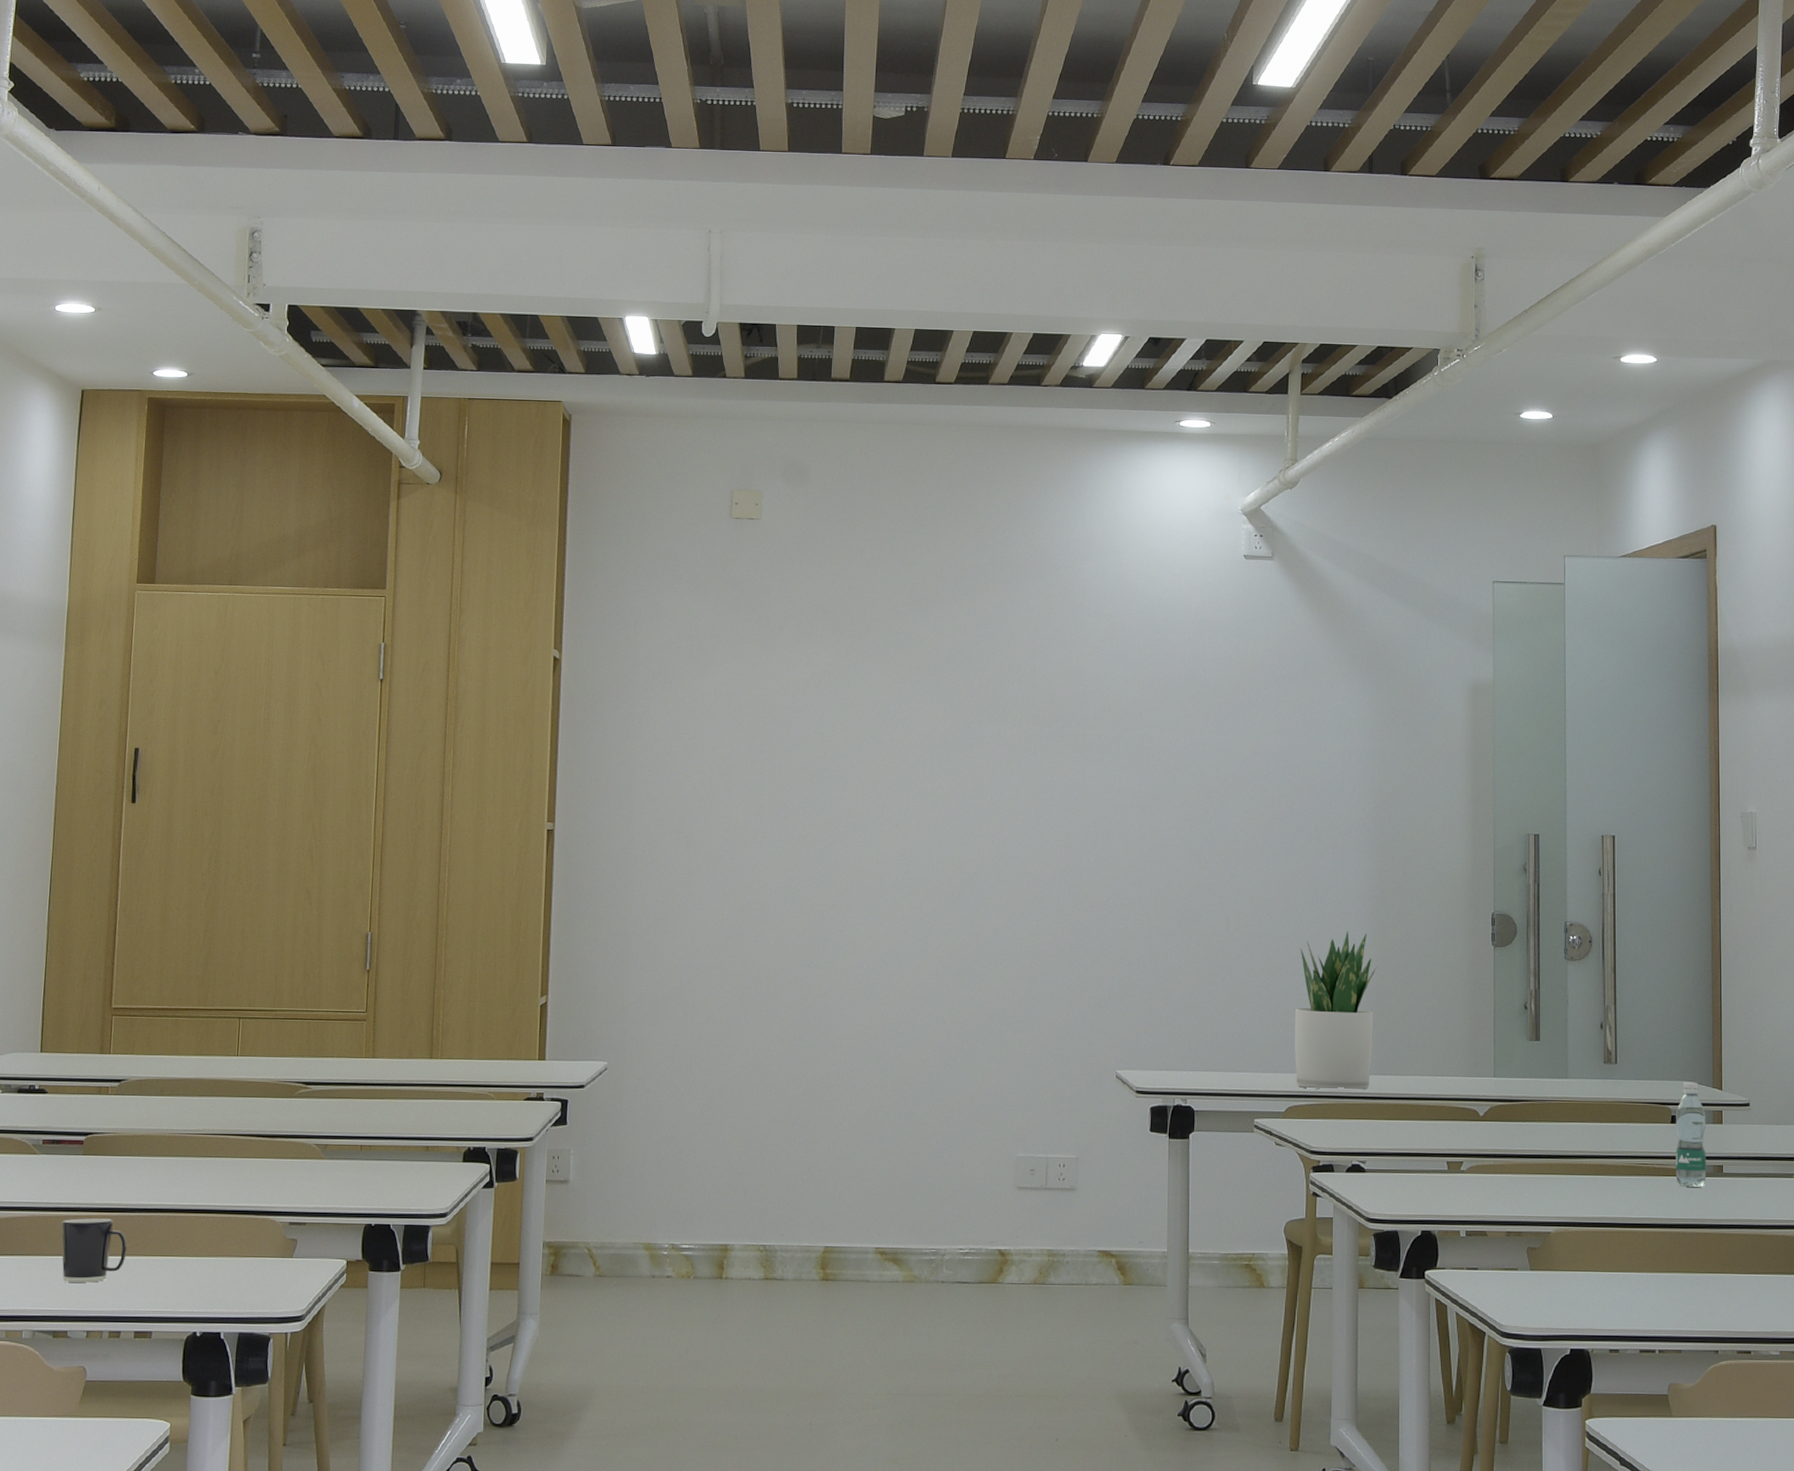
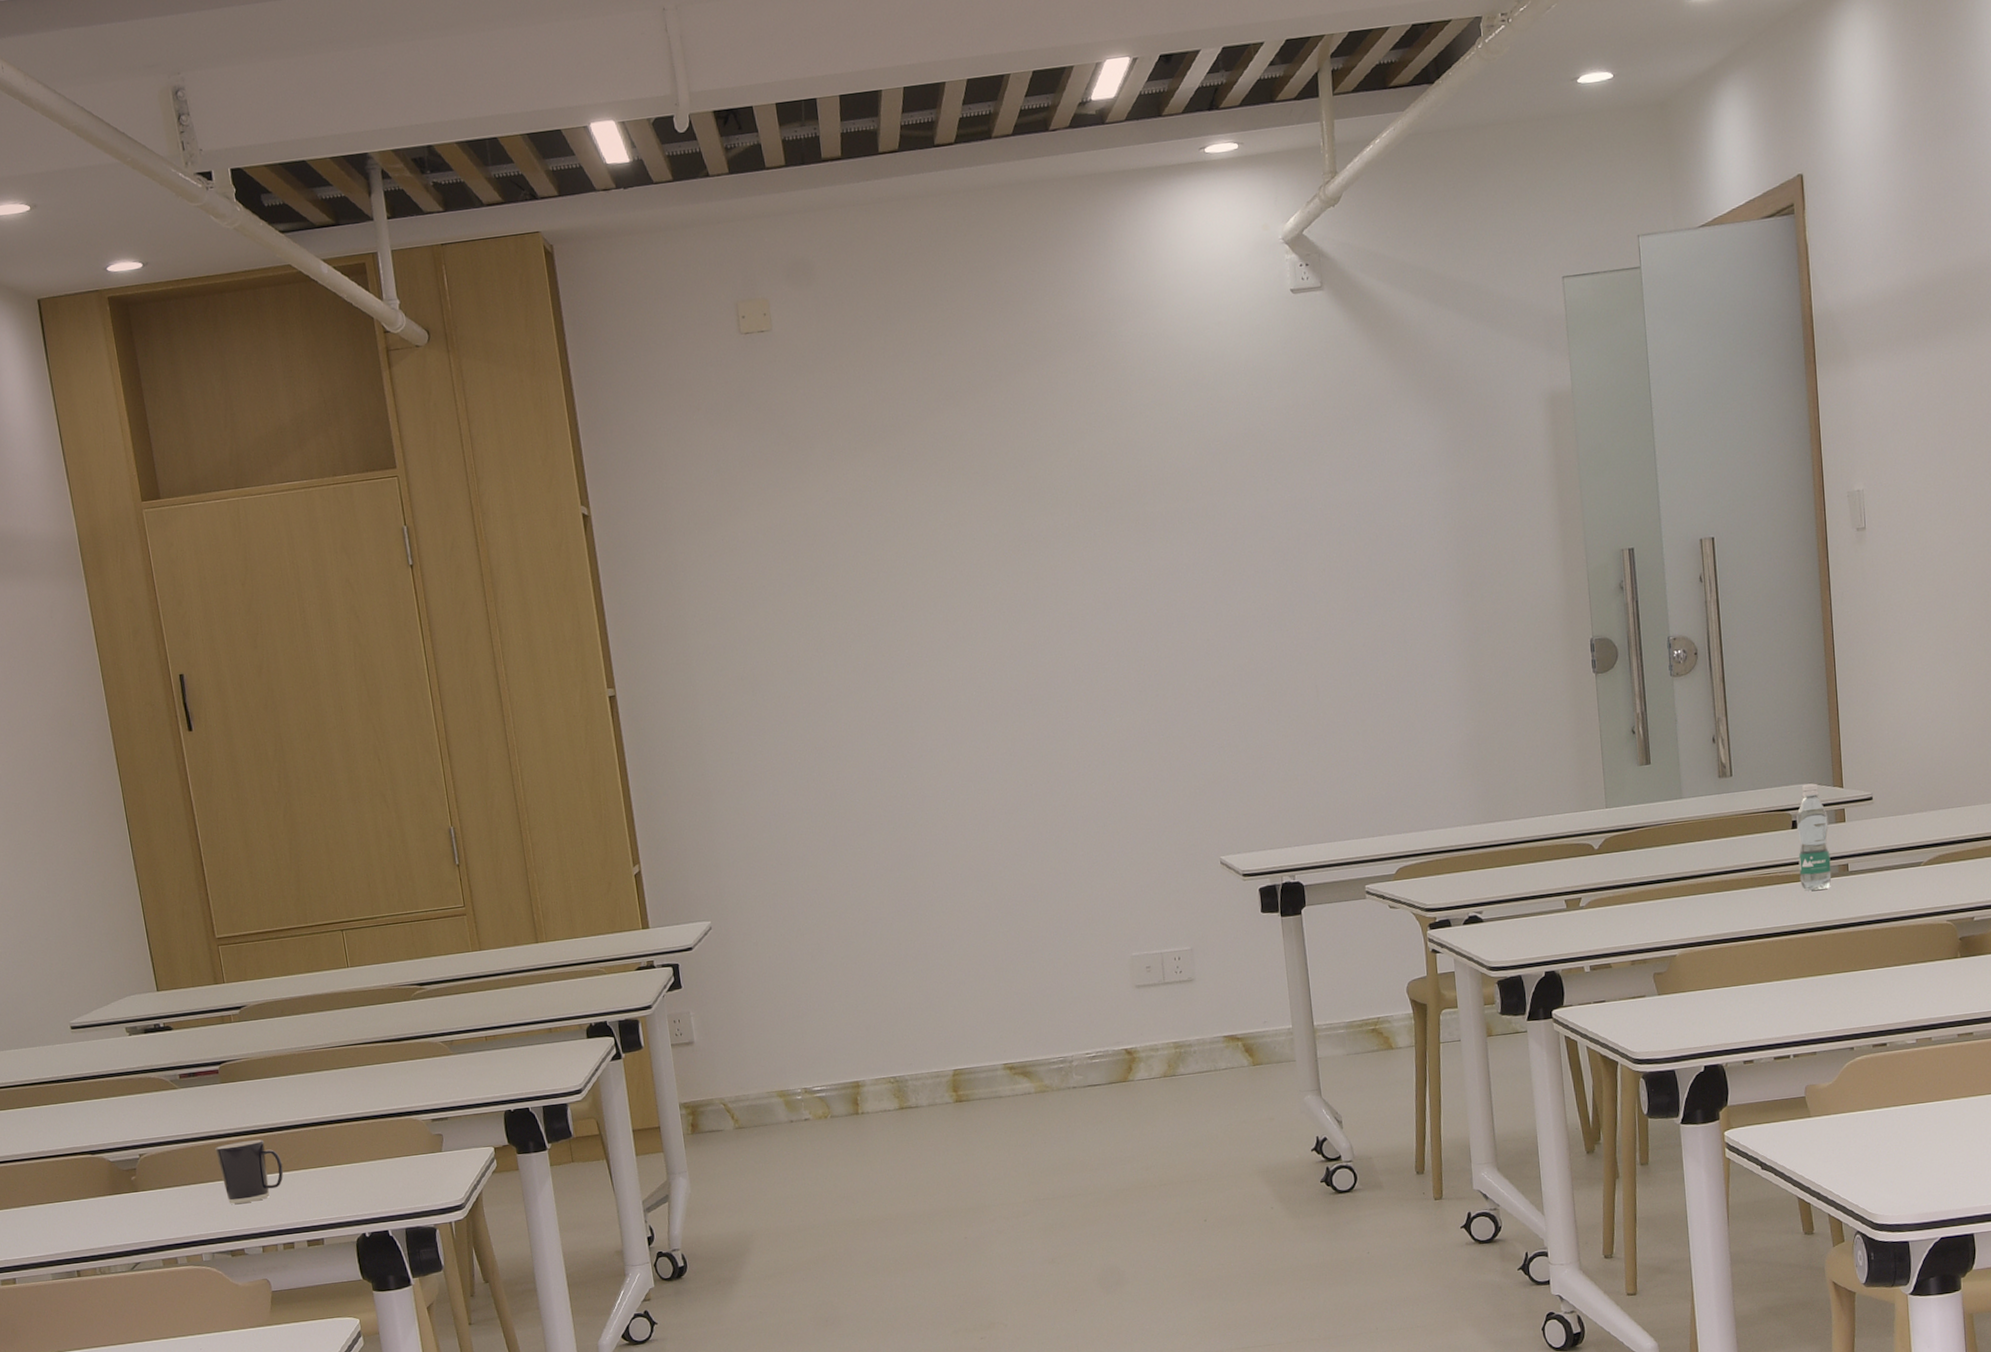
planter: present [1294,931,1377,1091] -> none [1394,679,1480,847]

